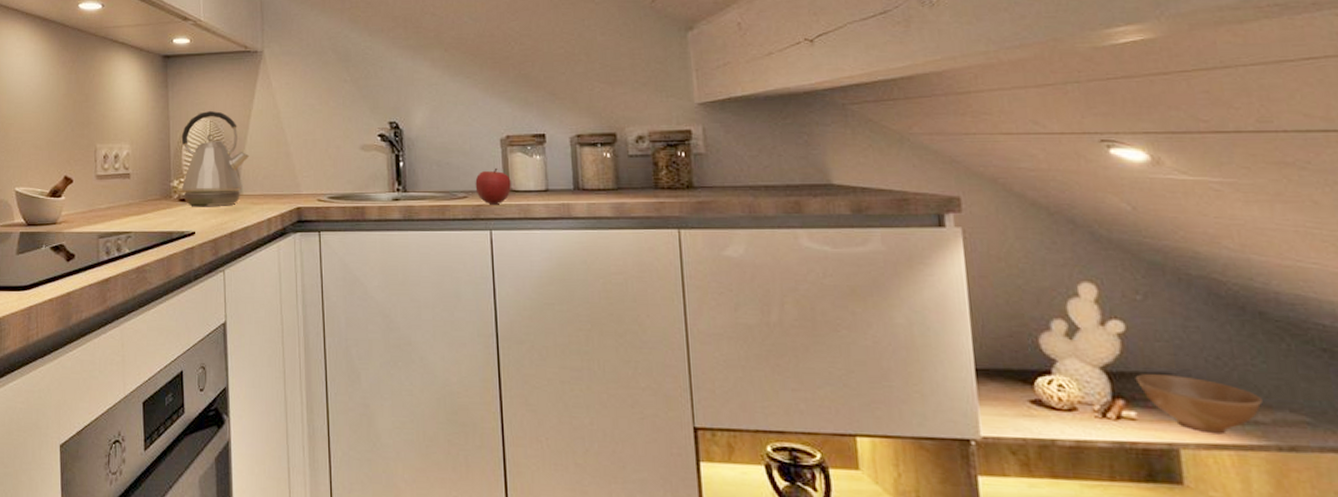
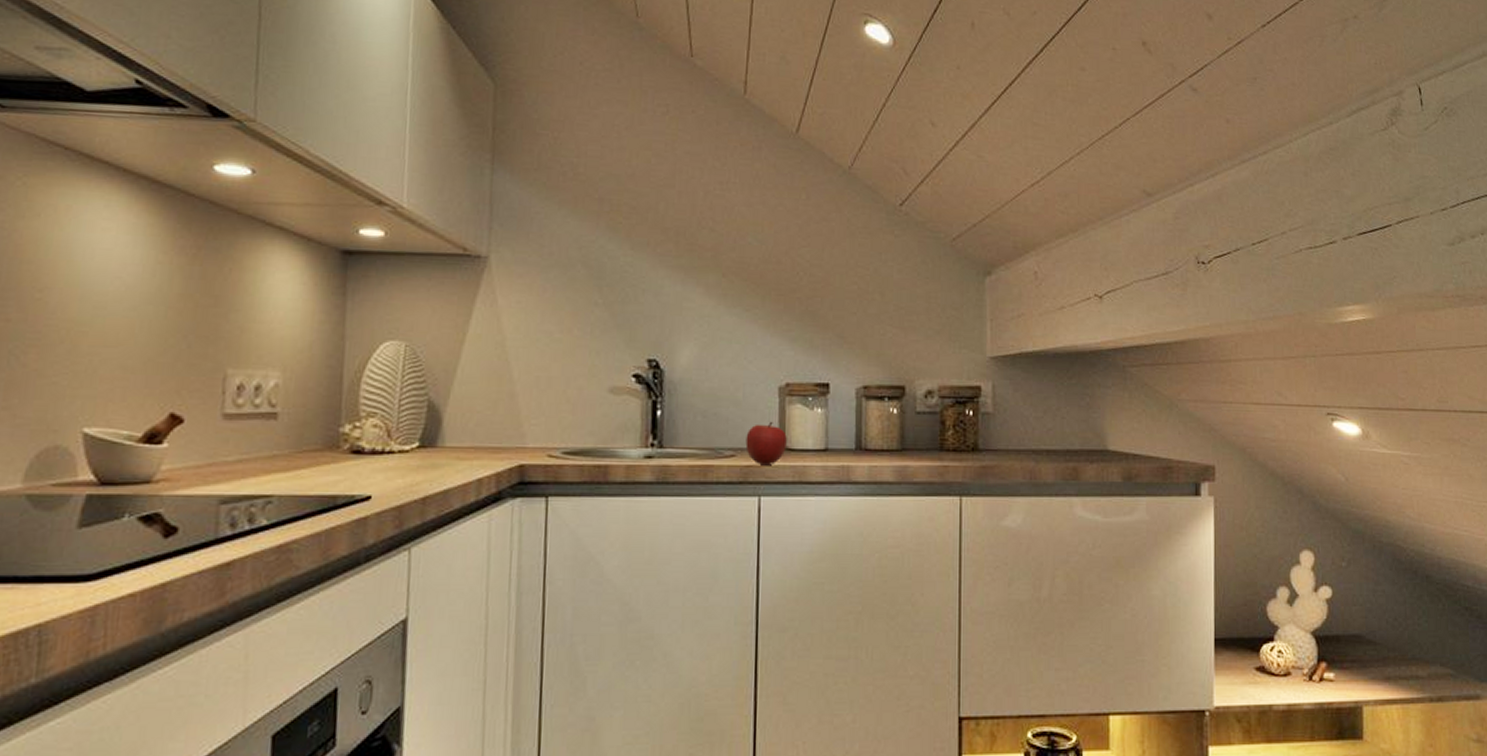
kettle: present [177,110,250,207] -> none [349,330,459,462]
bowl: present [1135,374,1263,435] -> none [1335,637,1423,690]

